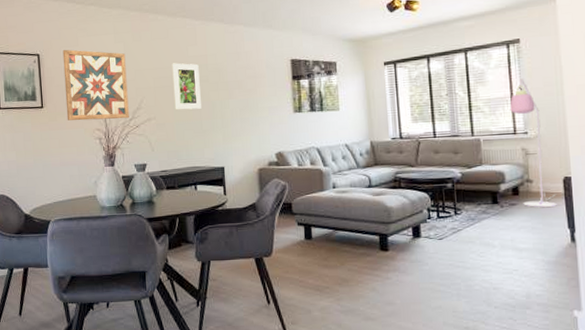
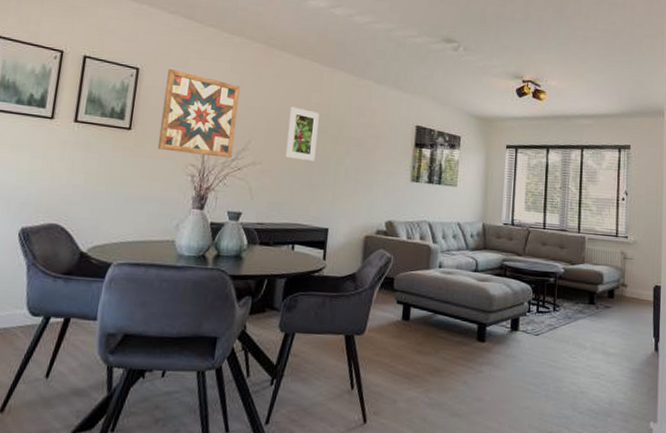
floor lamp: present [509,78,557,207] -> none [615,183,646,314]

